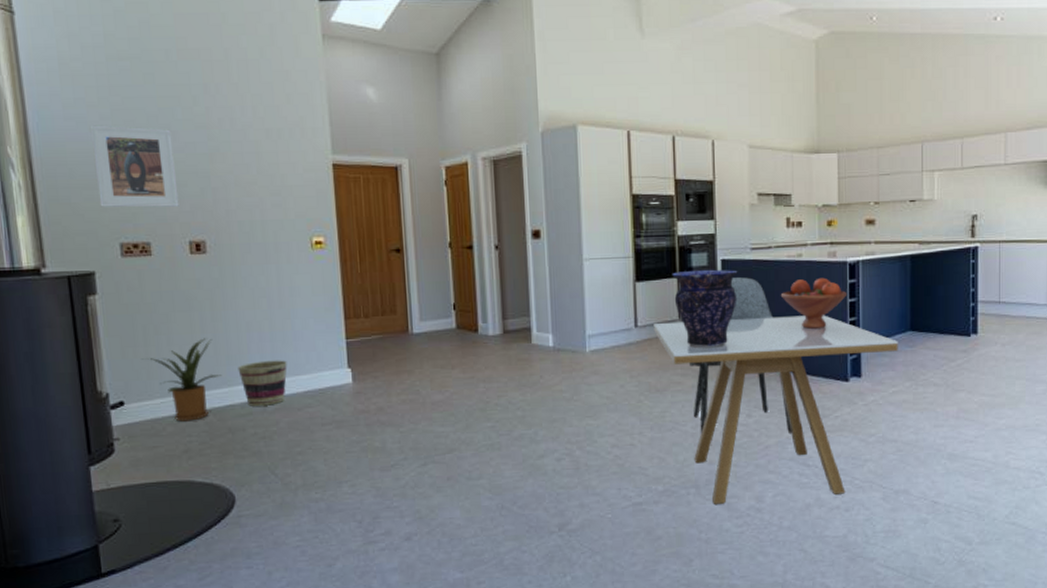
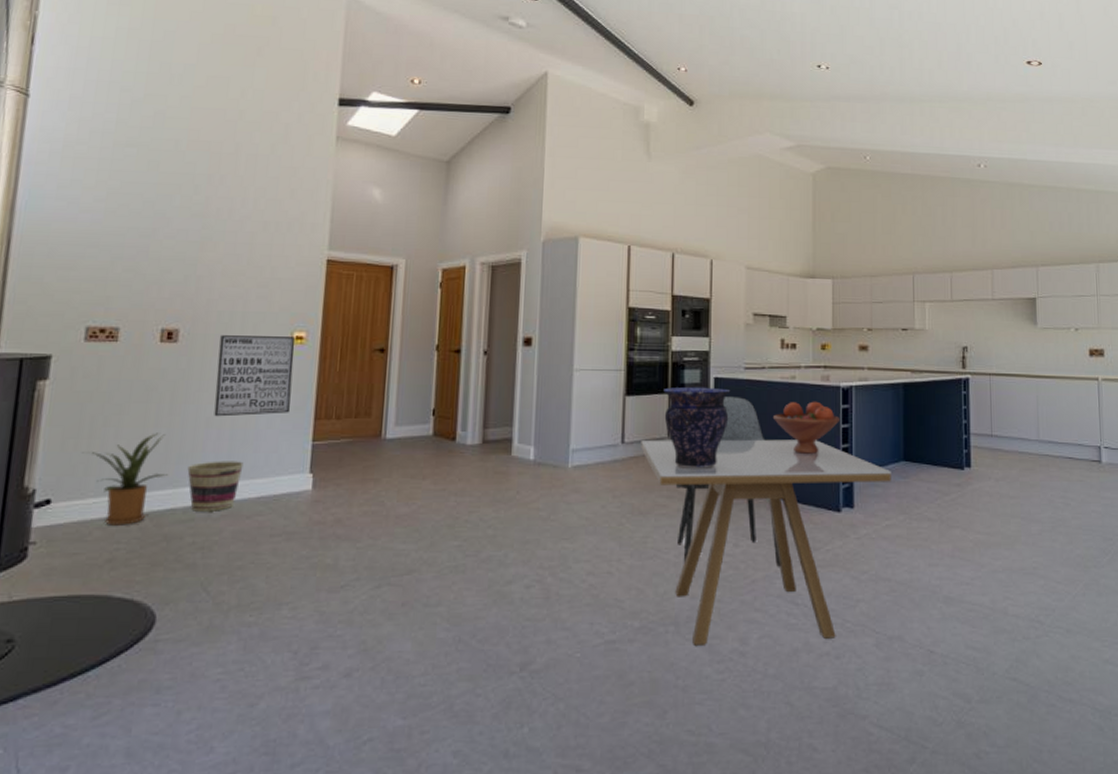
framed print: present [89,125,179,208] -> none [73,206,165,293]
wall art: none [244,242,320,321] -> present [214,335,295,417]

